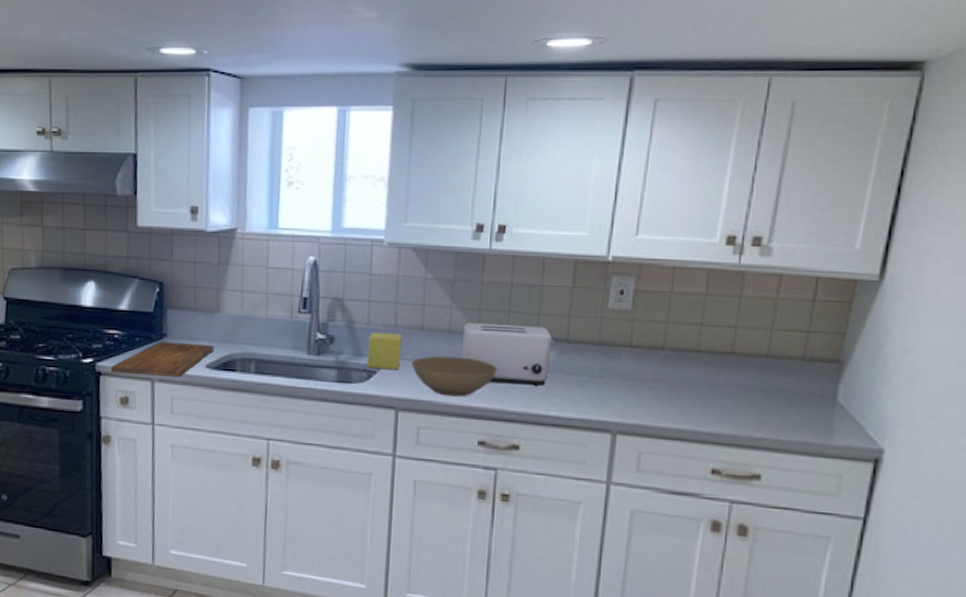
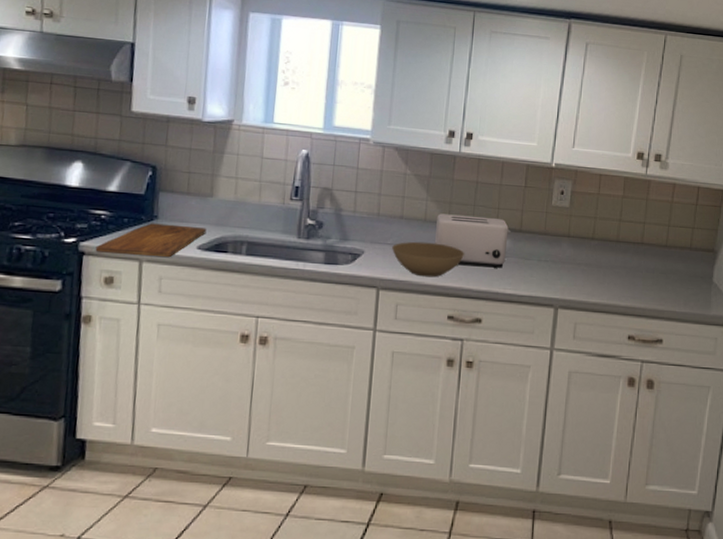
sponge: present [367,332,402,370] -> none [352,220,384,254]

